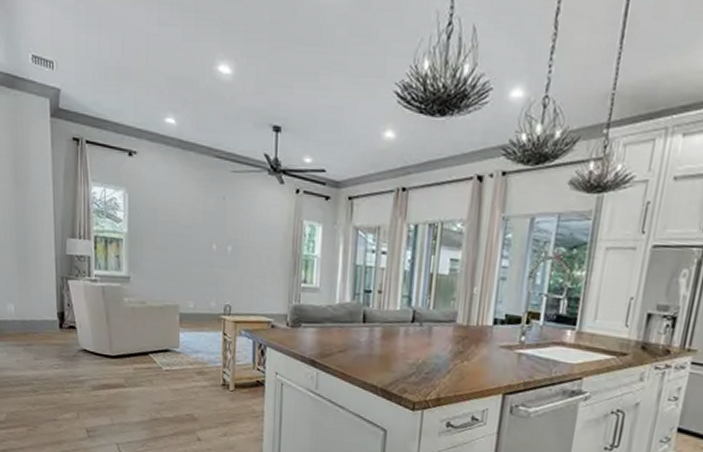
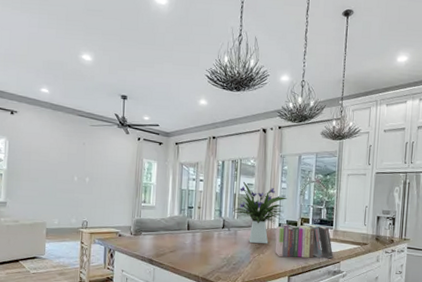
flower arrangement: none [426,255,508,347] -> present [232,181,287,243]
books: none [485,318,573,374] -> present [275,223,334,259]

